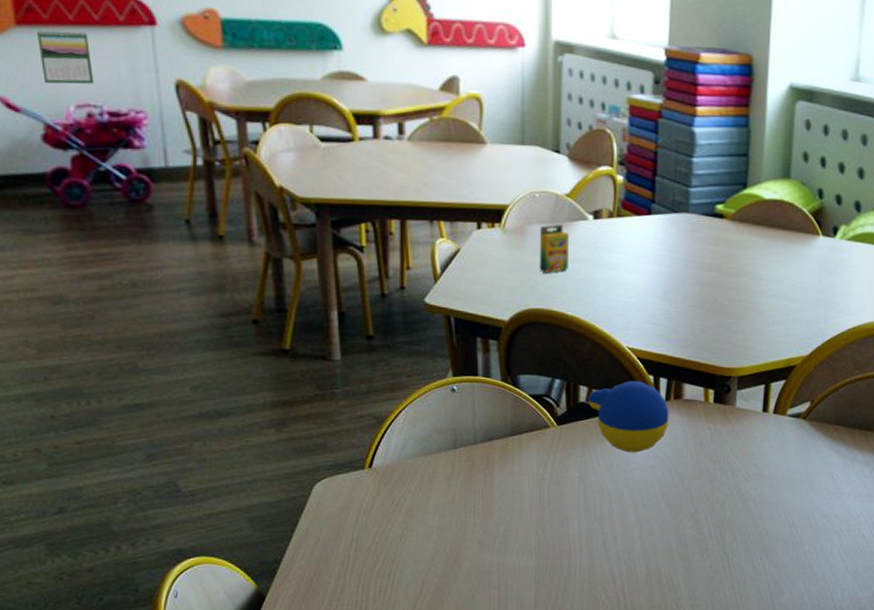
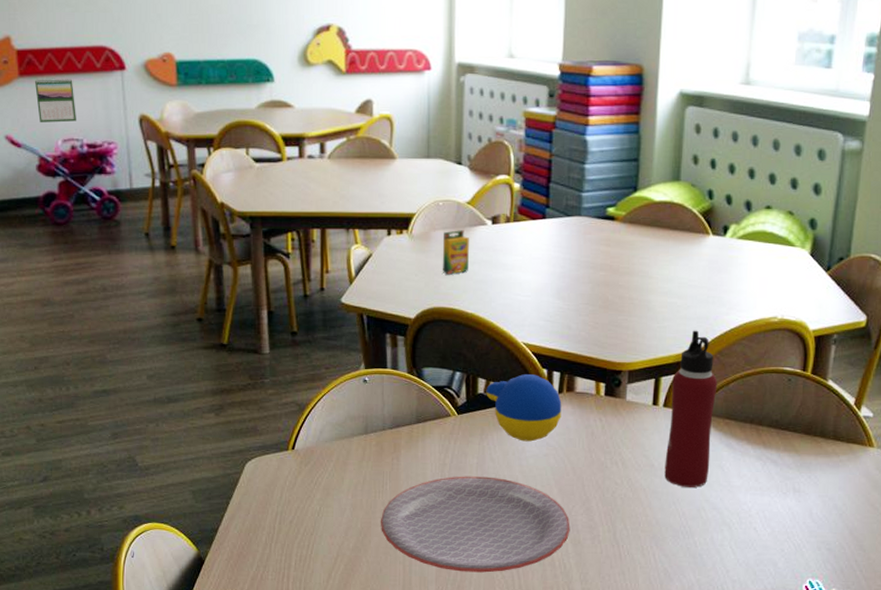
plate: none [471,491,678,595] -> present [380,476,570,573]
water bottle: none [774,334,828,496] -> present [664,330,718,487]

